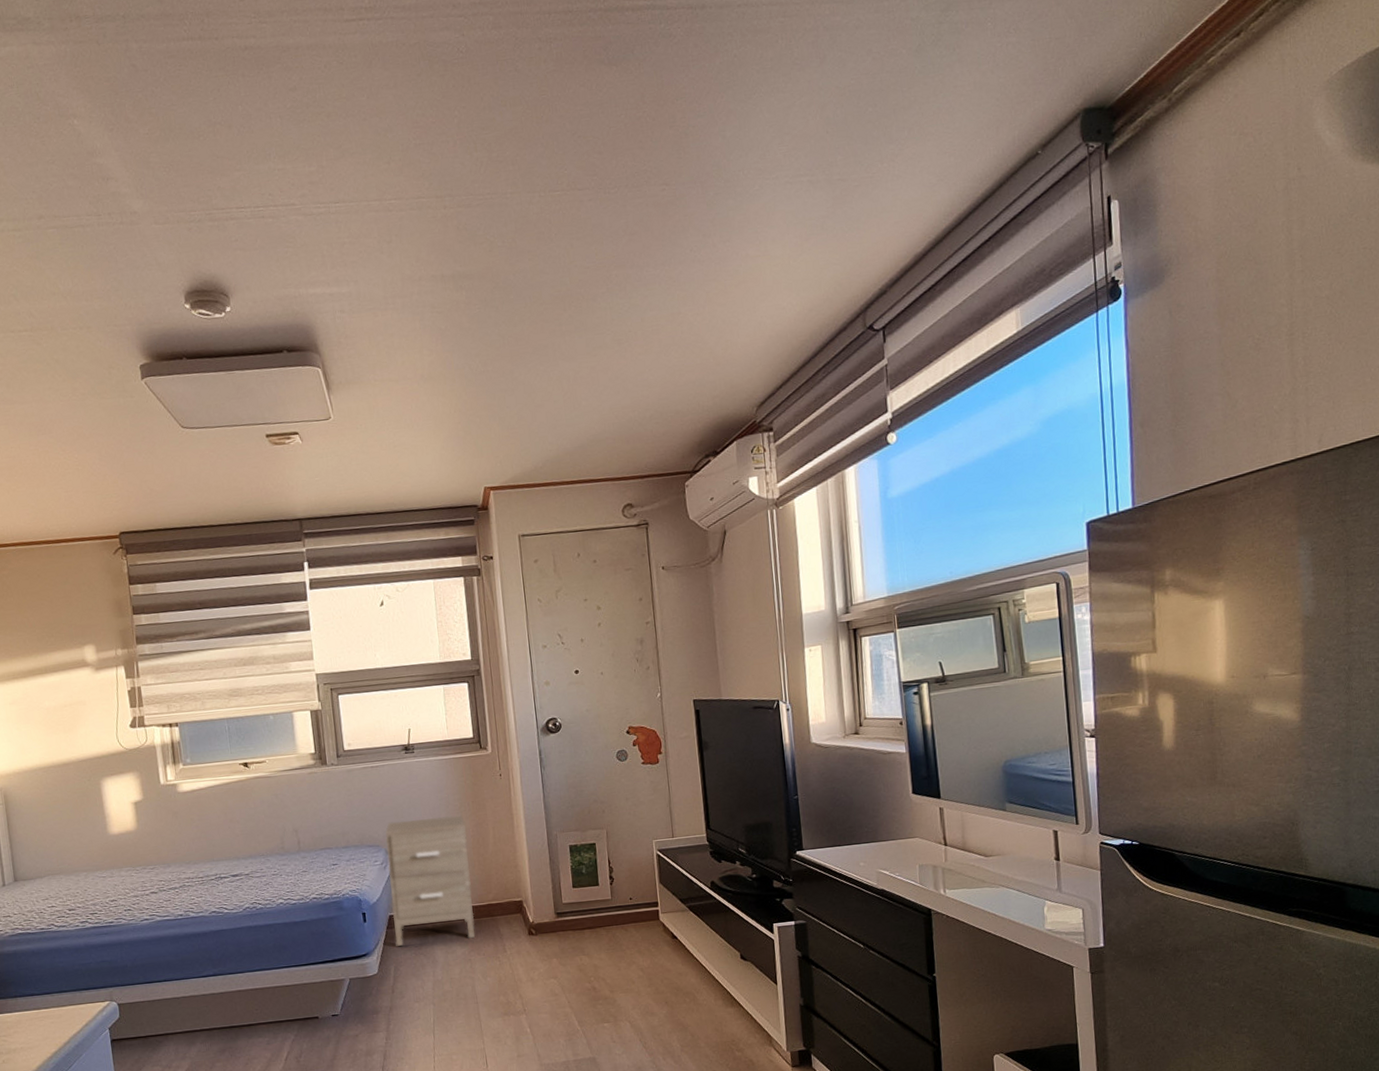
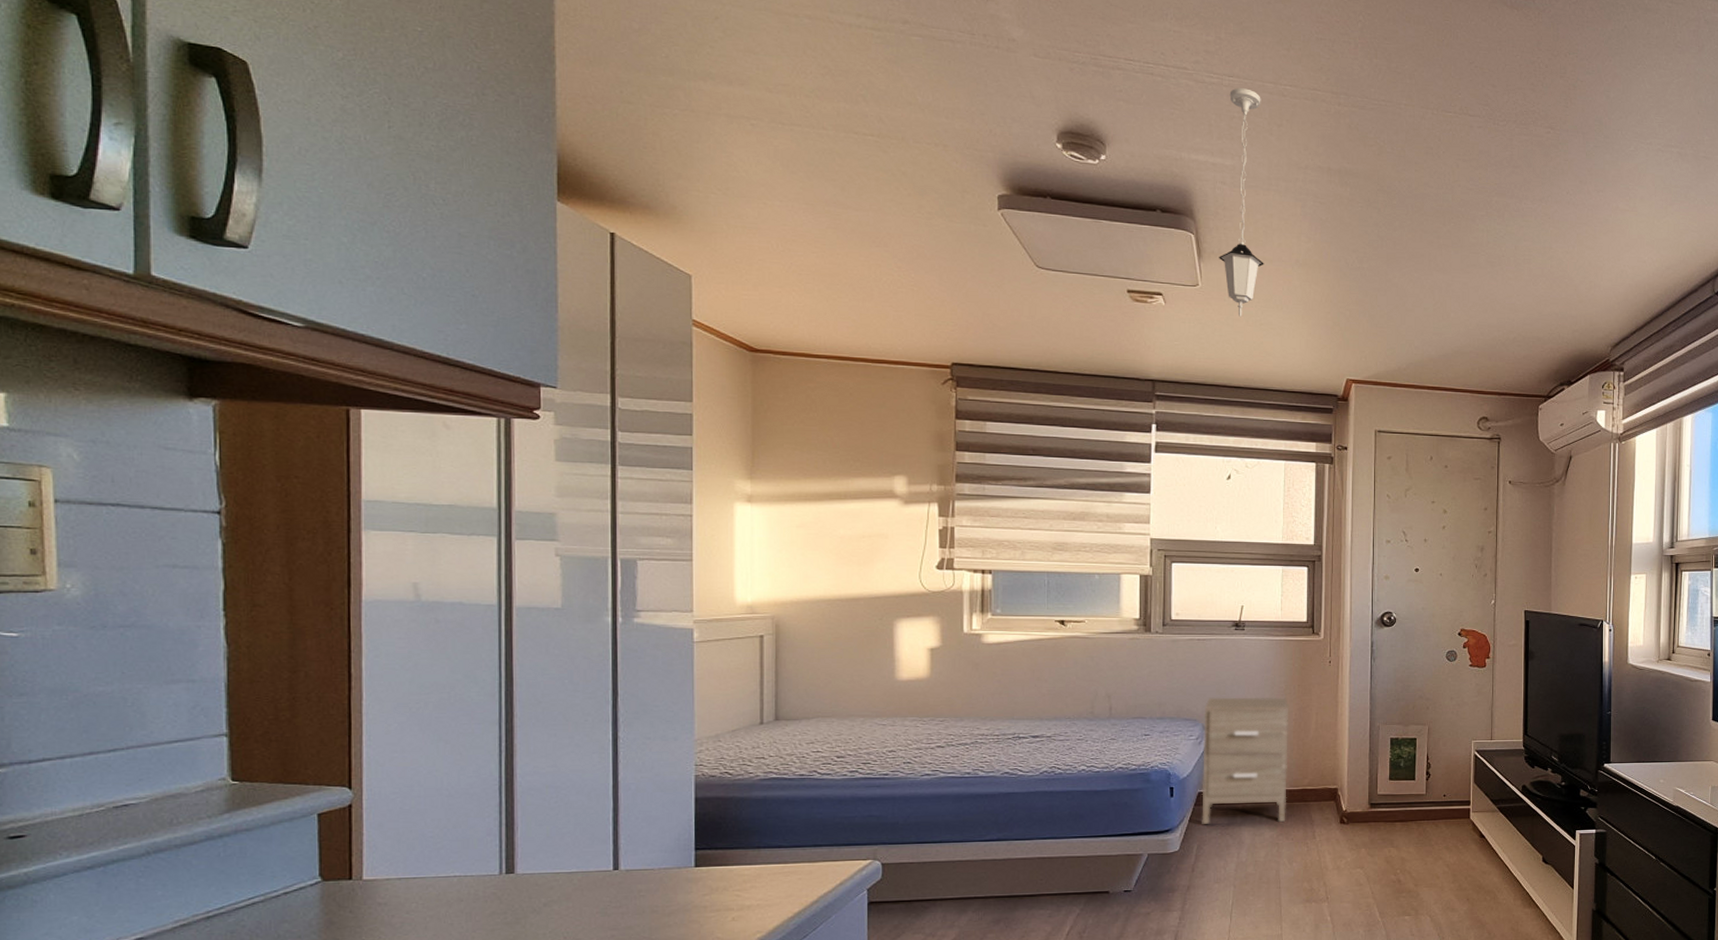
pendant light: none [337,211,391,443] -> present [1219,87,1264,318]

